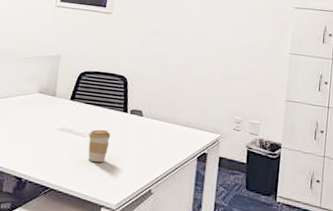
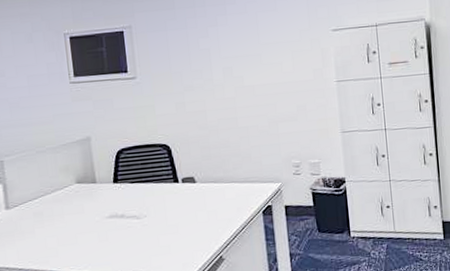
coffee cup: present [88,129,111,162] -> none [142,206,167,242]

